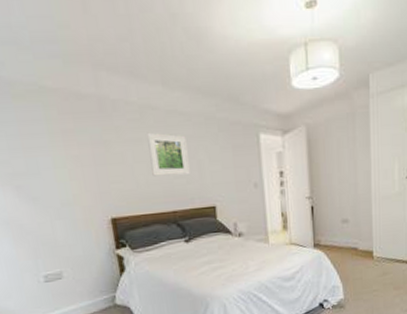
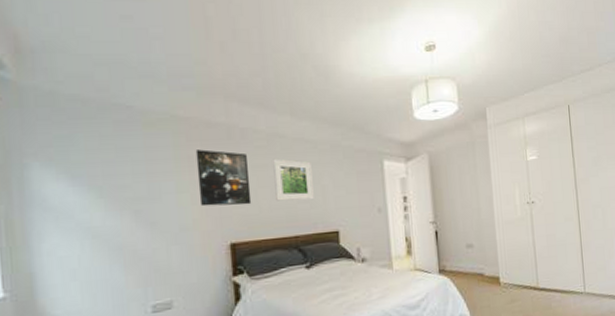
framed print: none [68,123,129,182] -> present [195,149,252,207]

